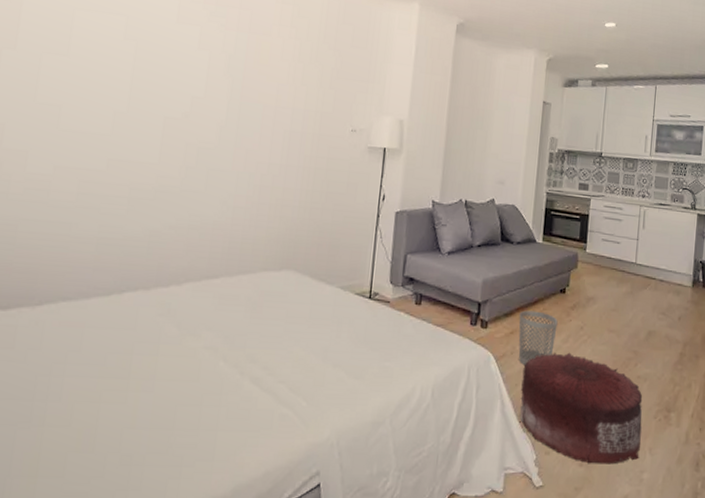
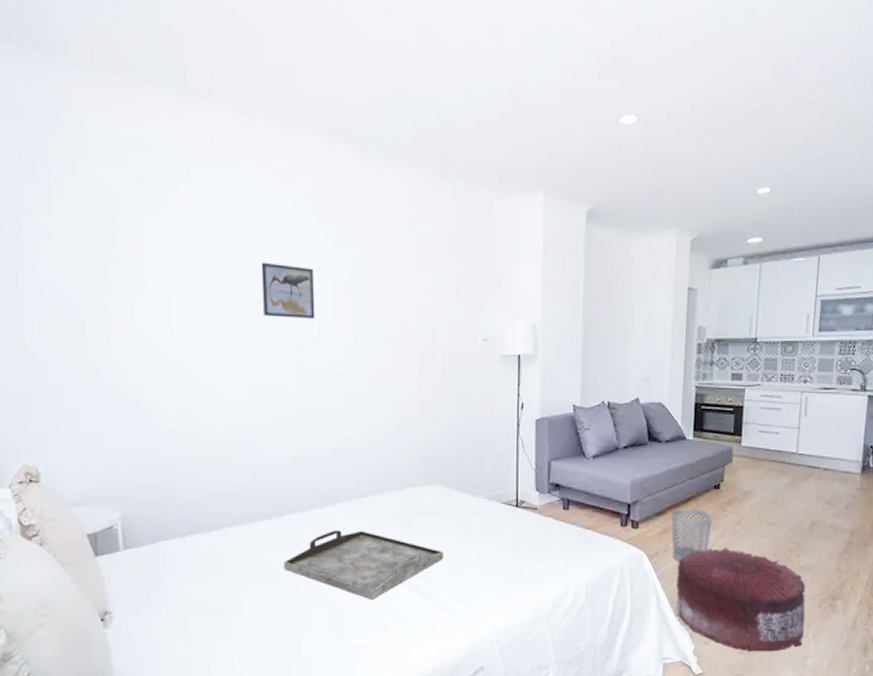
serving tray: none [116,312,291,392] -> present [284,530,444,601]
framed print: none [136,35,193,95] -> present [261,262,315,320]

